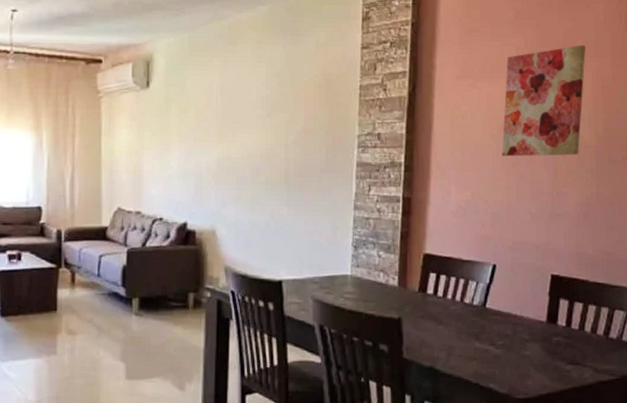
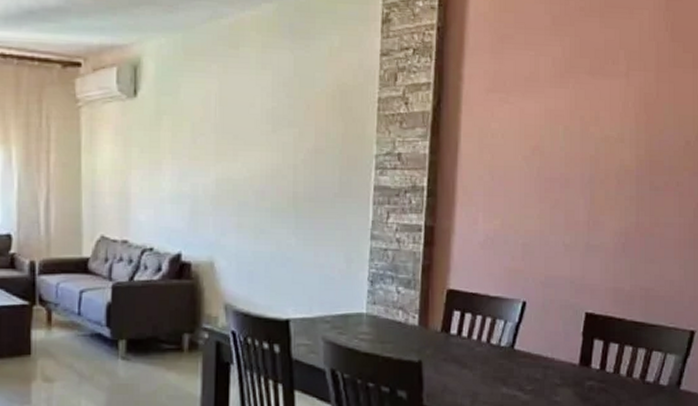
wall art: present [501,45,586,157] -> none [534,56,628,181]

